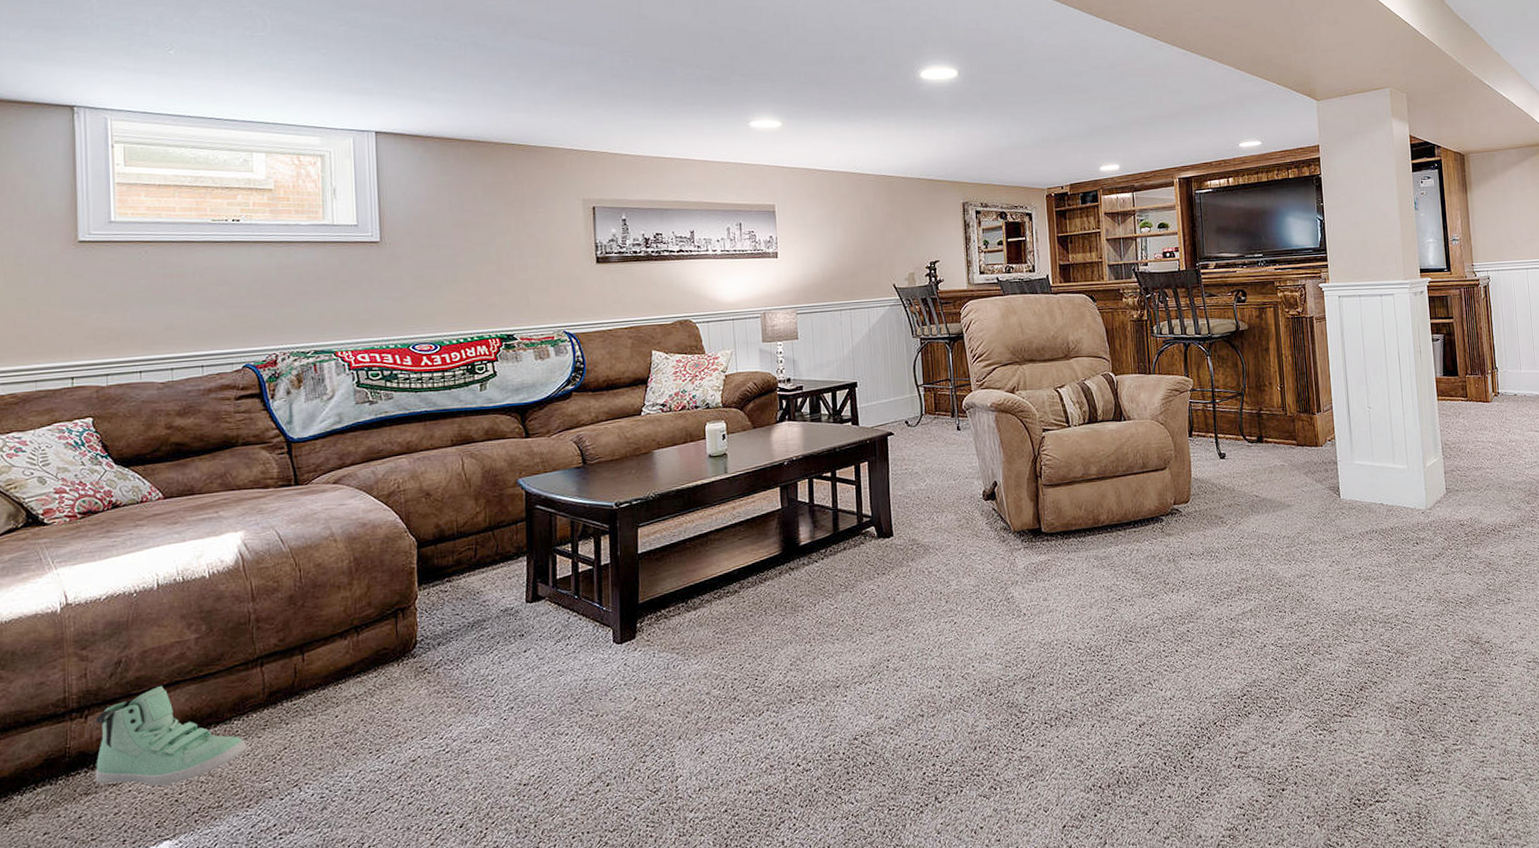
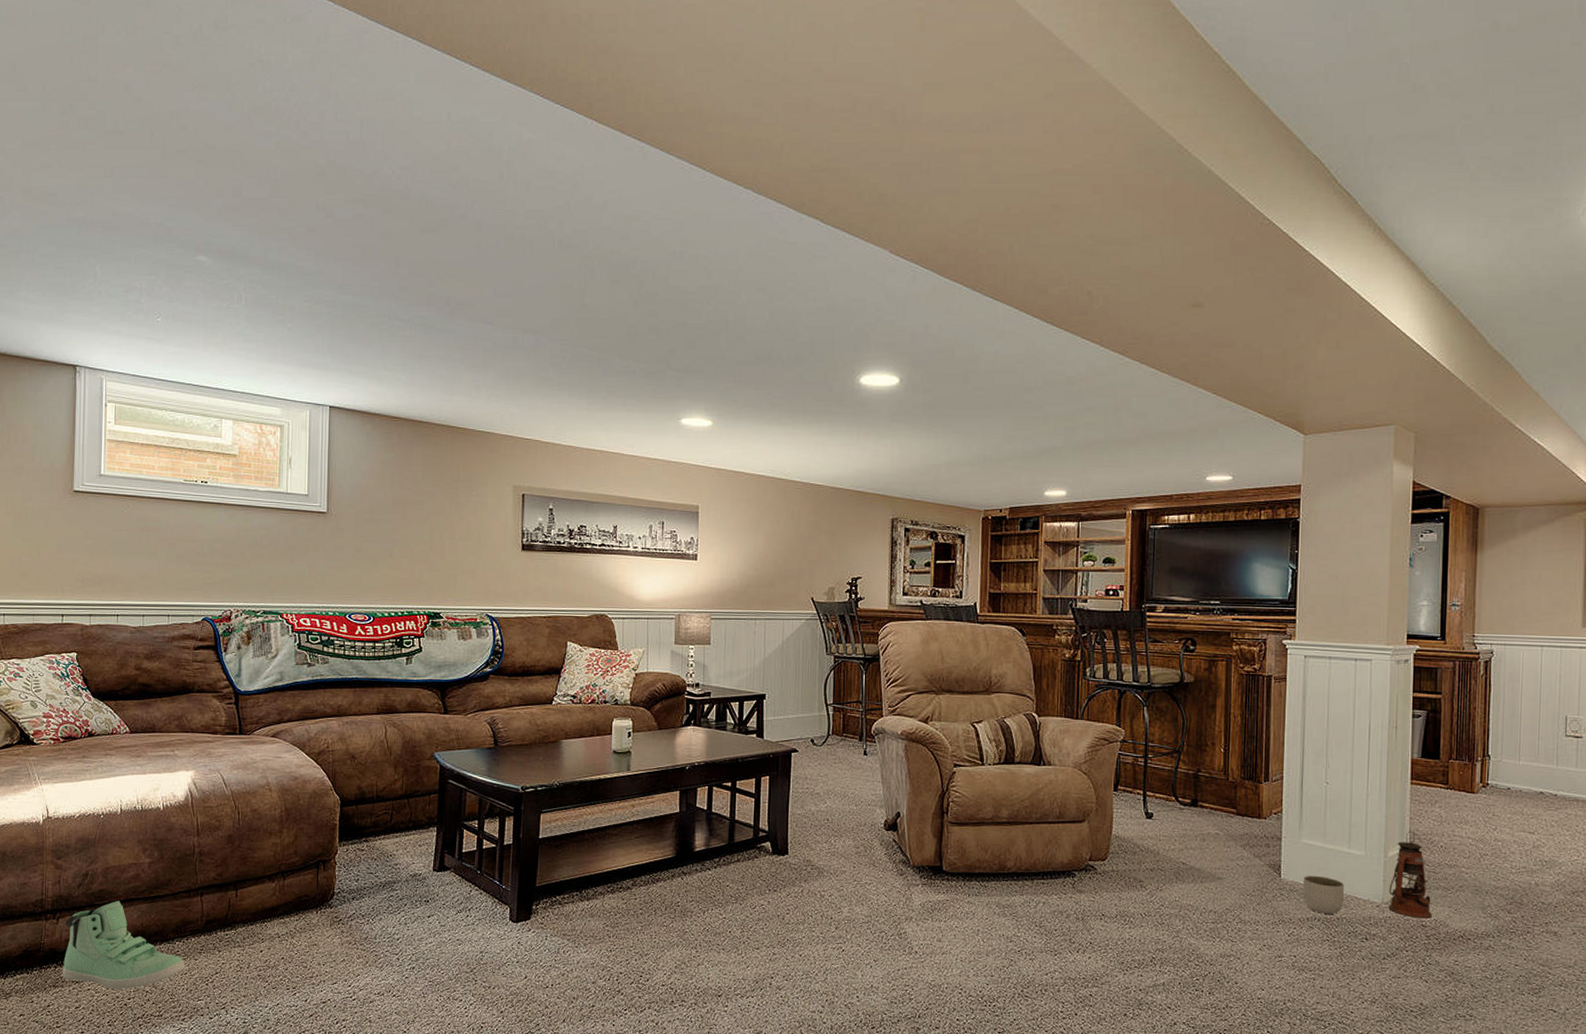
planter: none [1359,491,1395,526] -> present [1303,875,1344,914]
lantern: none [1430,441,1468,519] -> present [1388,831,1433,919]

